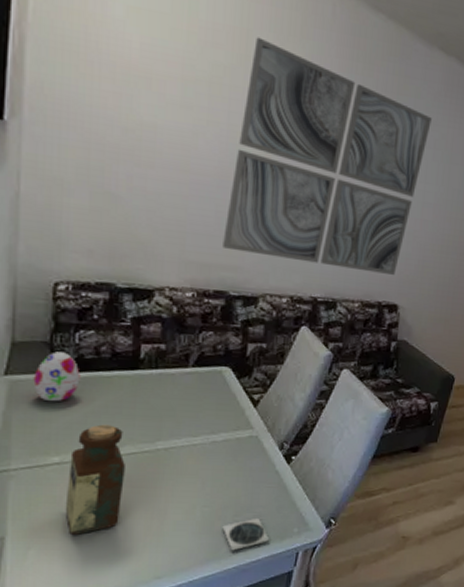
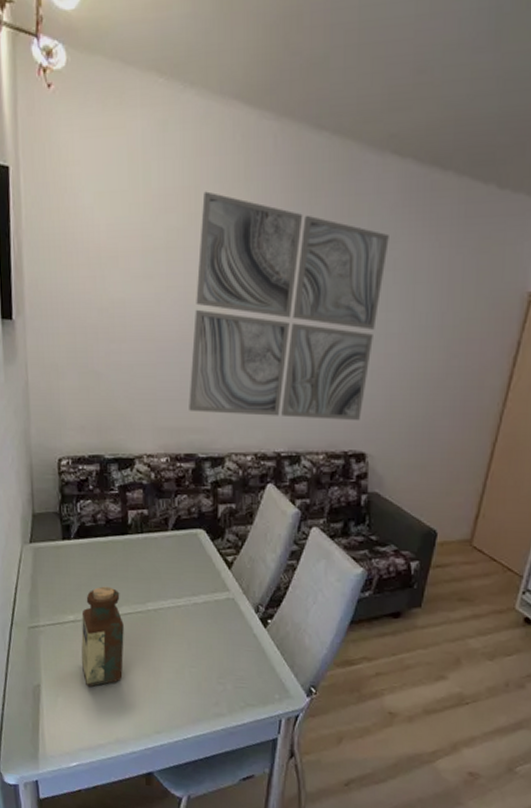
decorative egg: present [33,351,80,402] -> none [50,521,84,566]
coaster: present [222,517,270,551] -> none [209,681,253,713]

